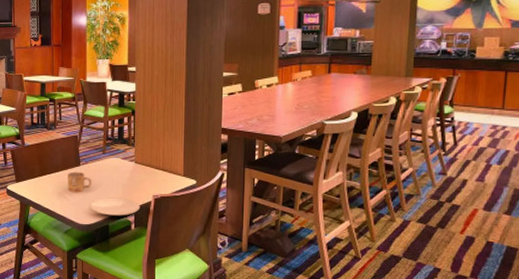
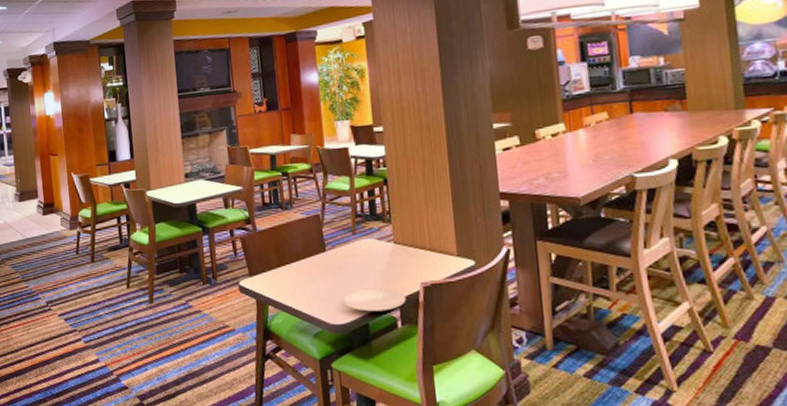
mug: present [67,171,92,193] -> none [311,258,343,286]

